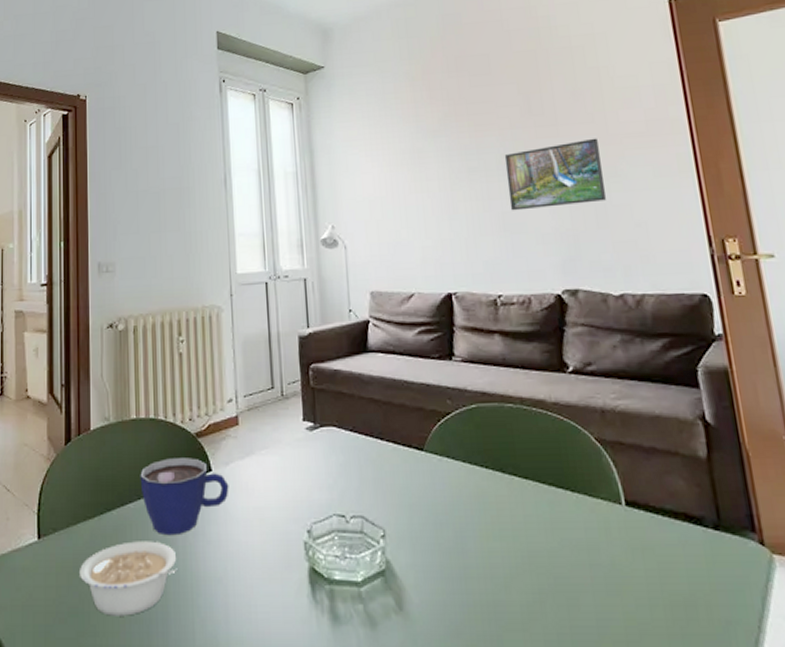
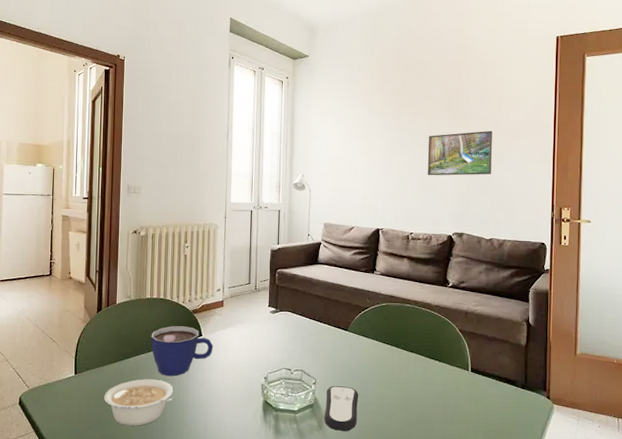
remote control: none [402,538,456,613] -> present [324,385,359,431]

